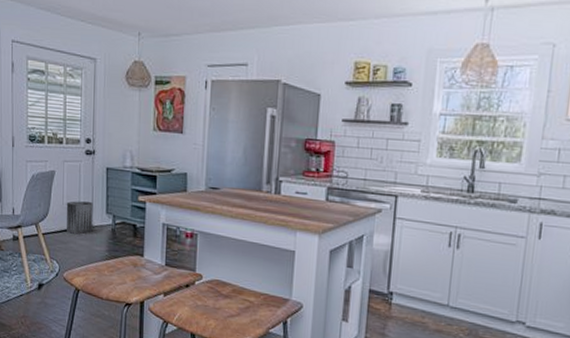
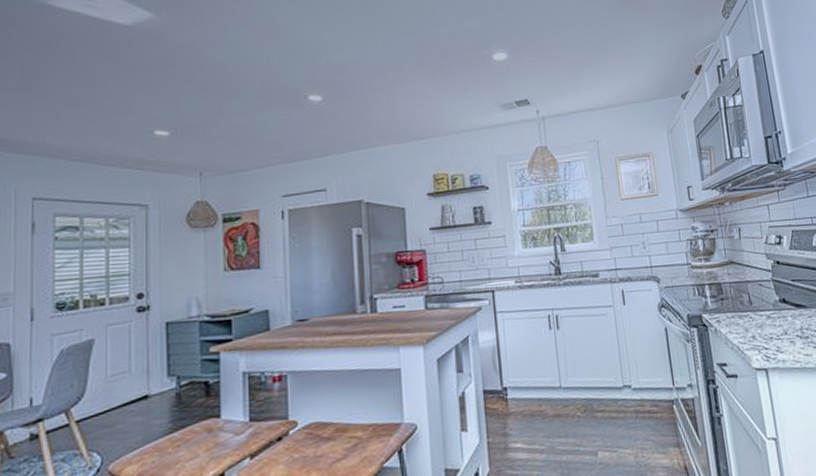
trash can: present [66,201,93,234] -> none [110,367,149,413]

